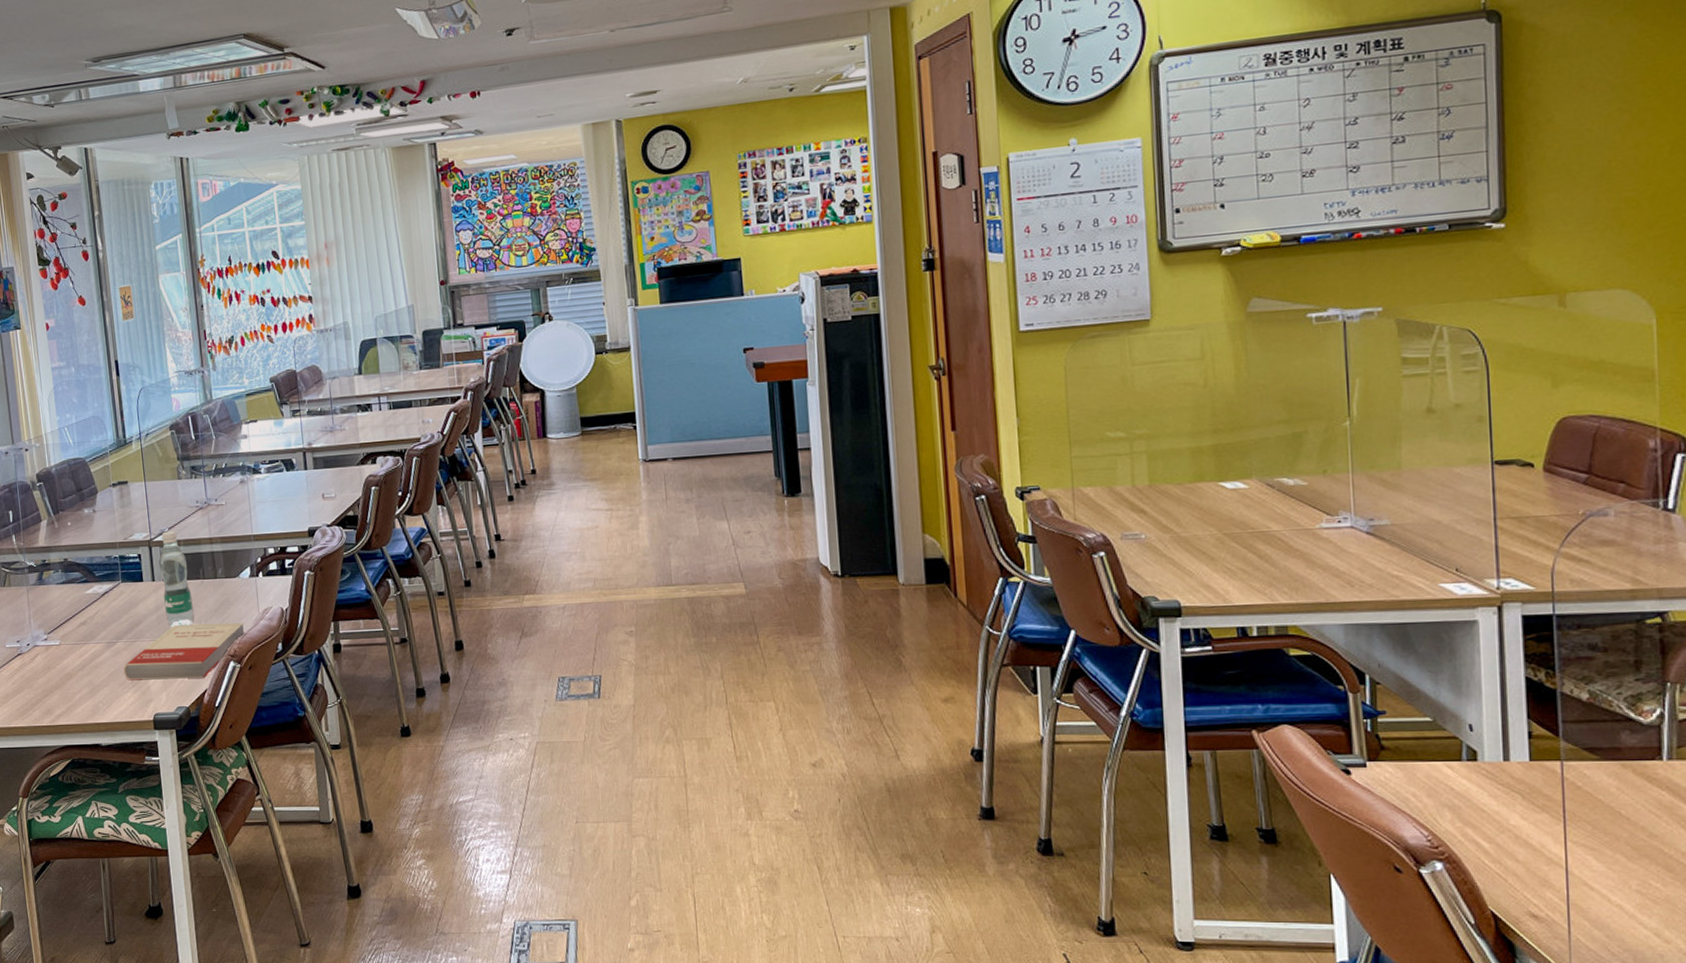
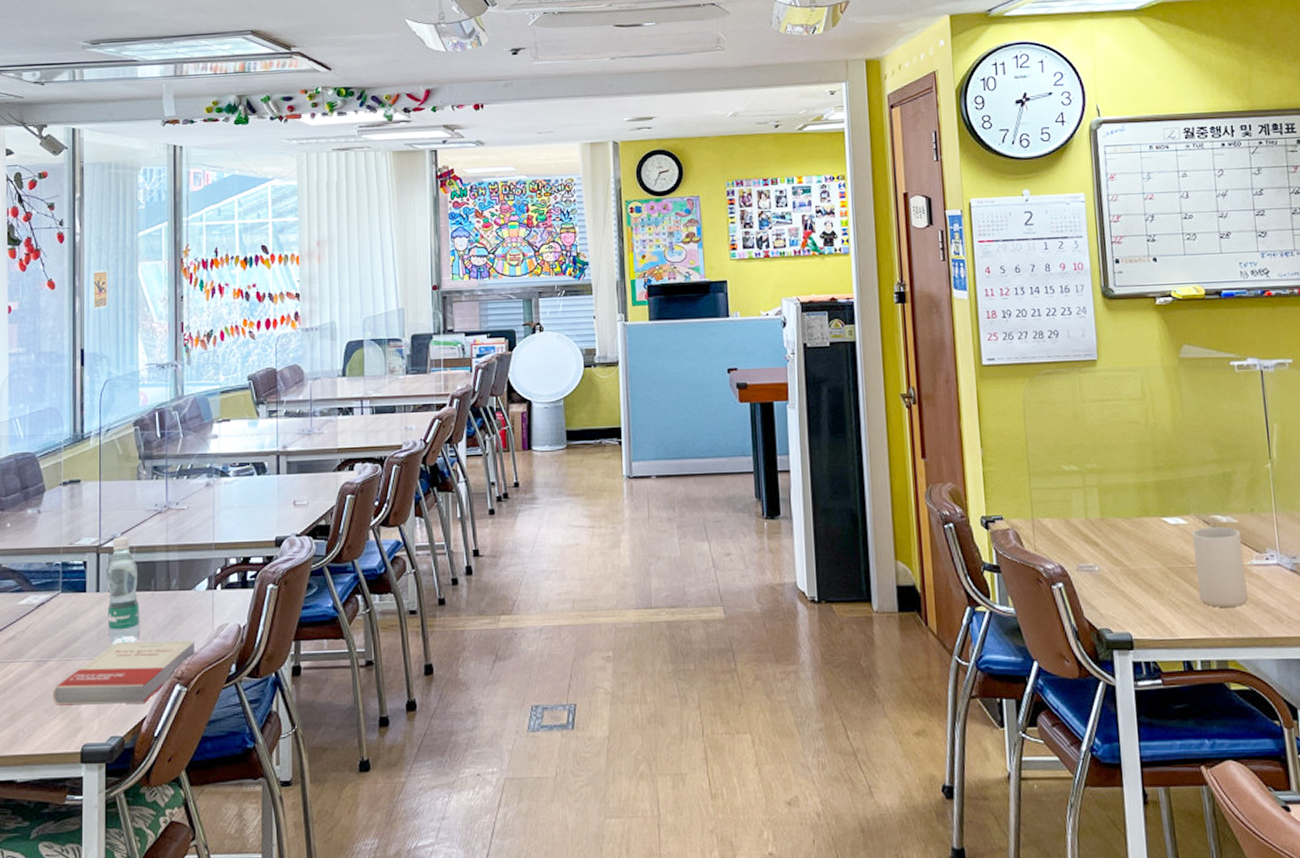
cup: none [1252,489,1314,573] -> present [1191,527,1248,607]

